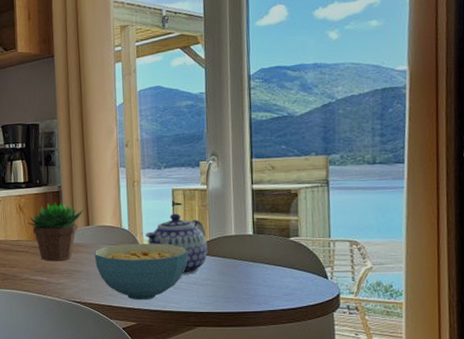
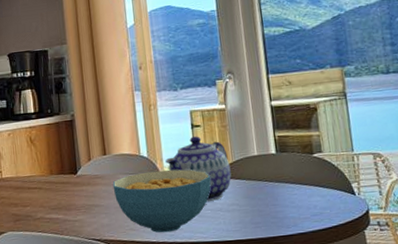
succulent plant: present [26,202,84,262] -> none [39,131,99,197]

